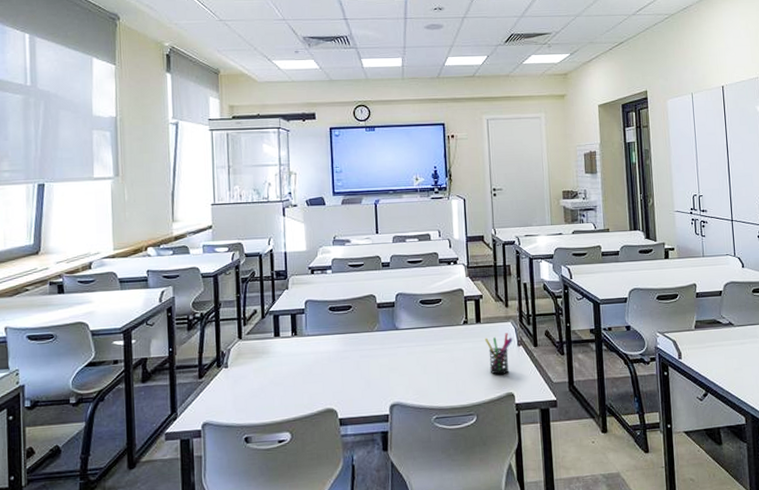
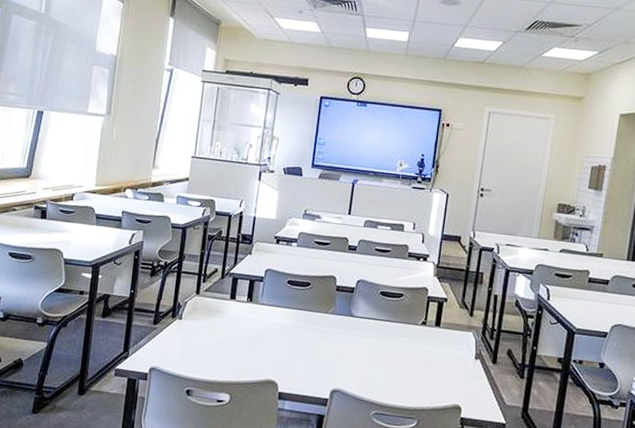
pen holder: present [484,333,512,375] -> none [440,342,471,385]

